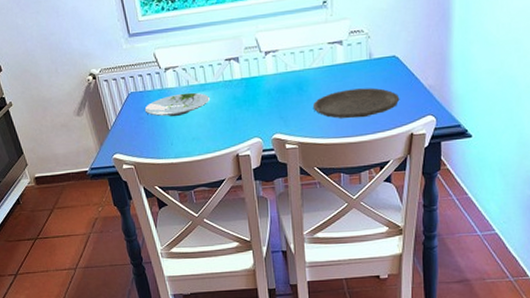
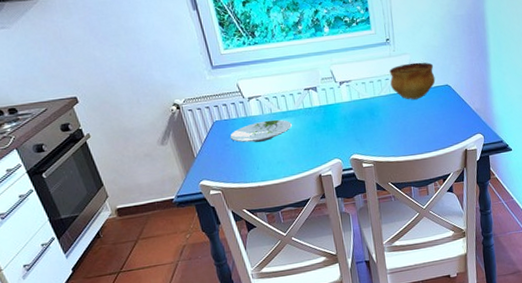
plate: present [312,87,400,119] -> none [383,112,455,139]
bowl: none [324,28,380,74] -> present [389,62,436,100]

